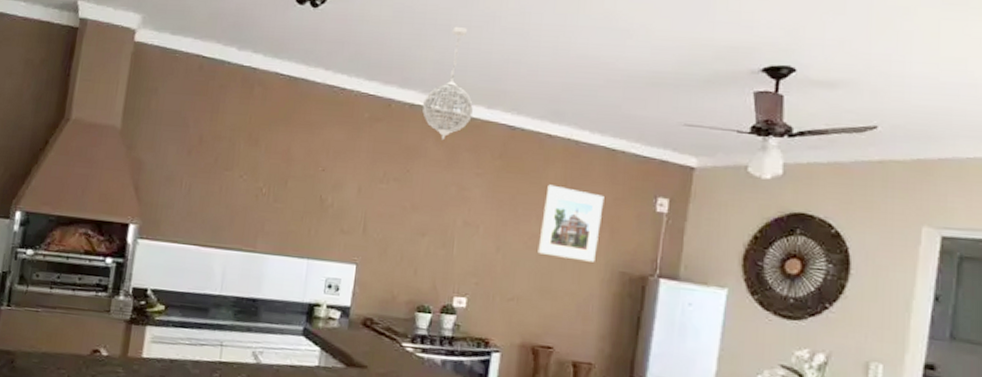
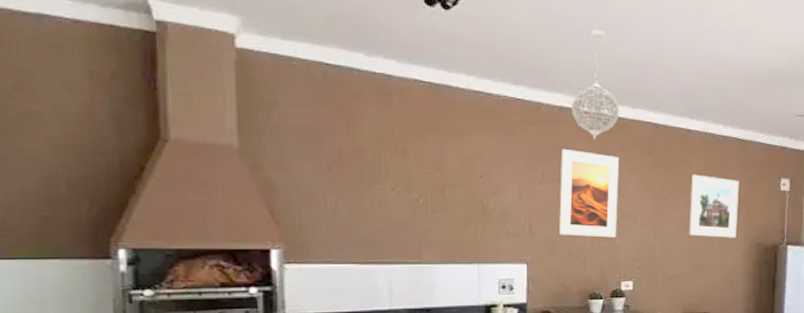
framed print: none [394,147,468,247] -> present [559,148,620,238]

